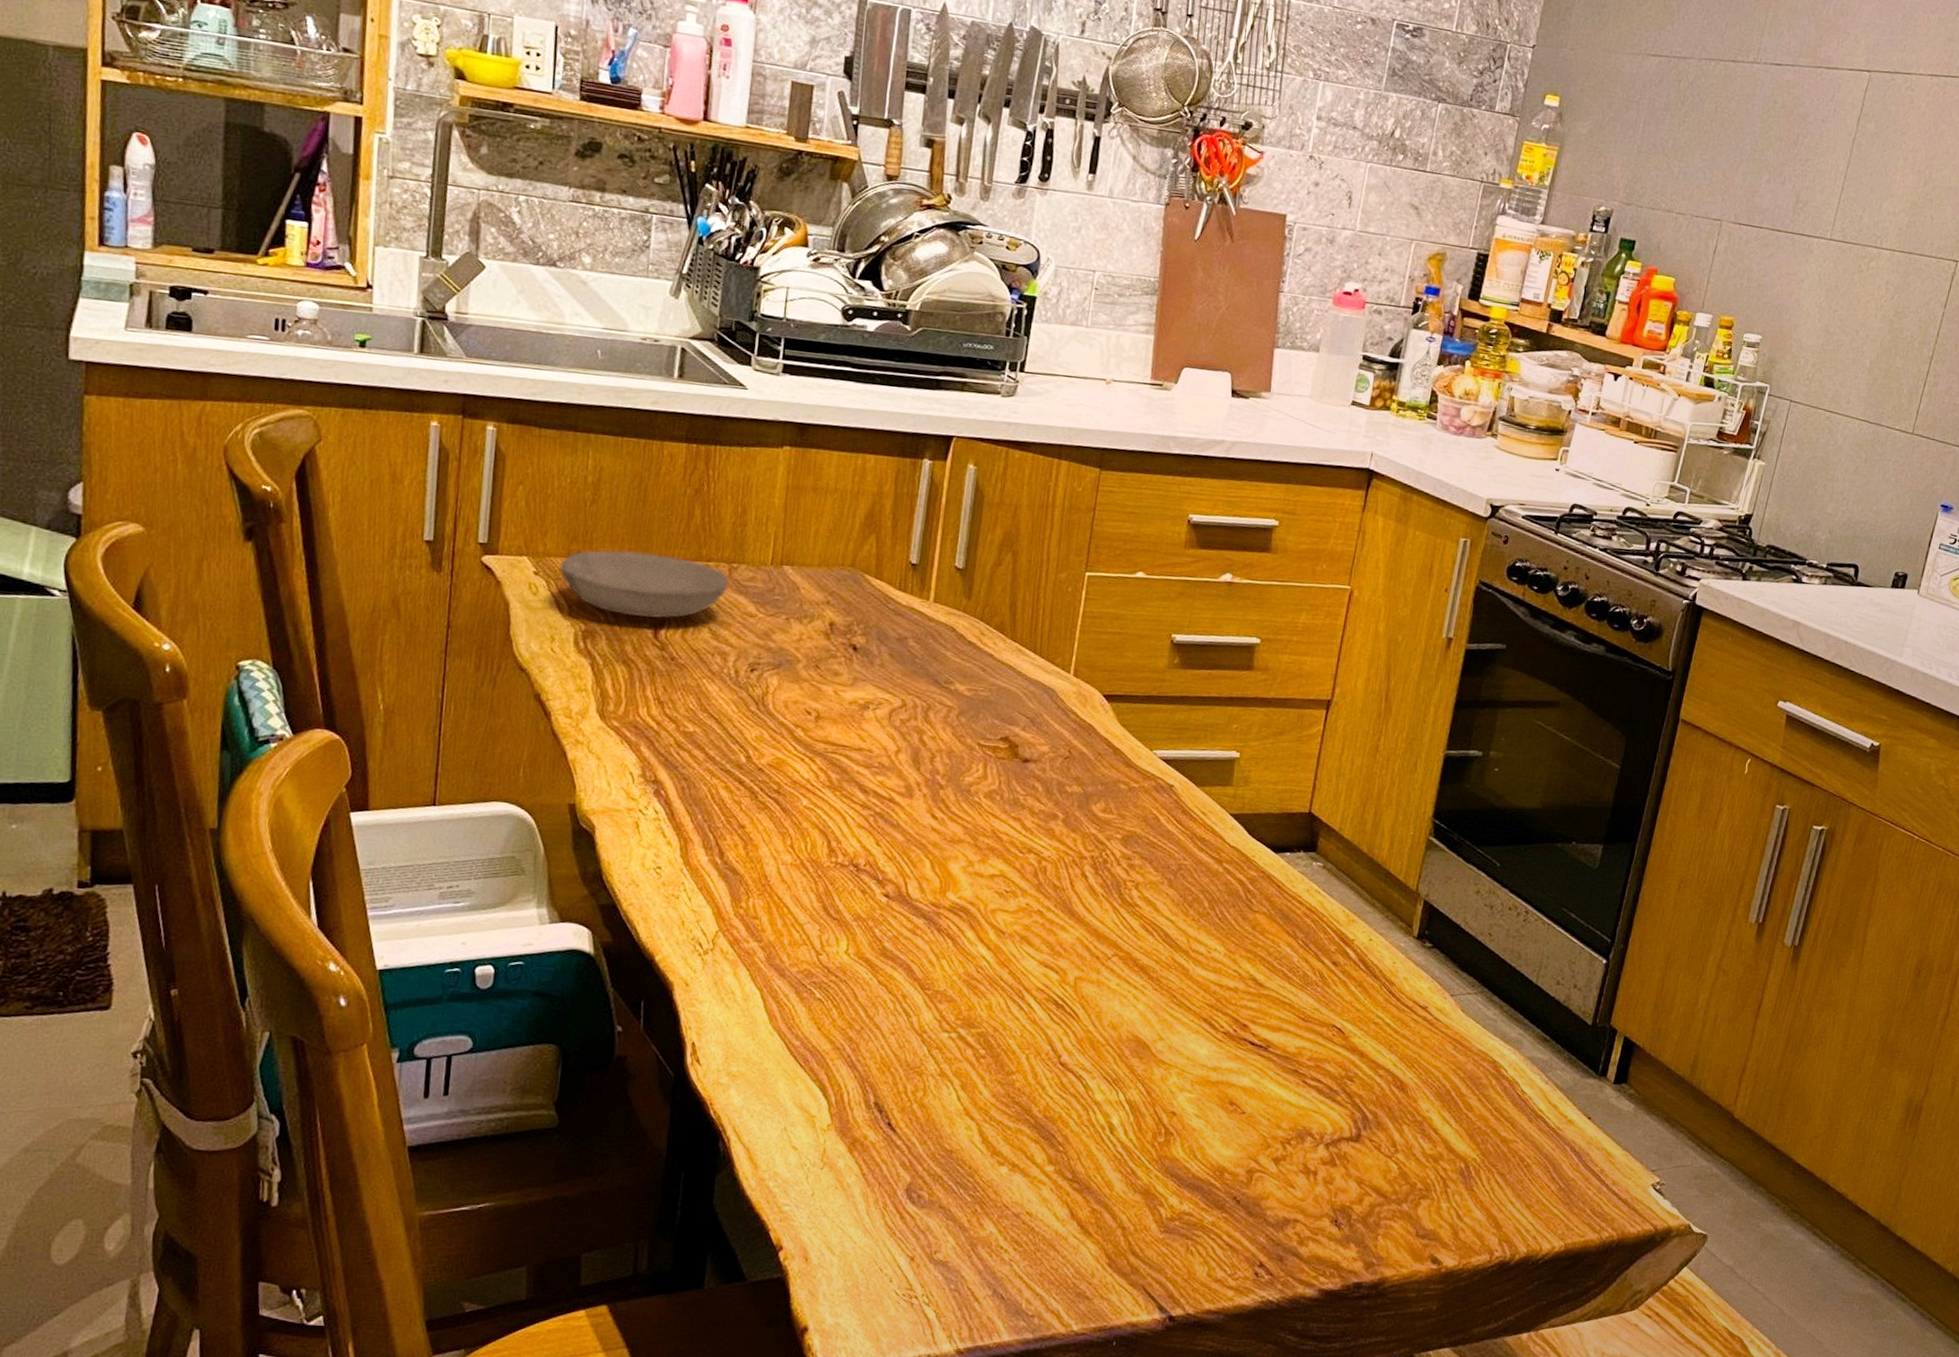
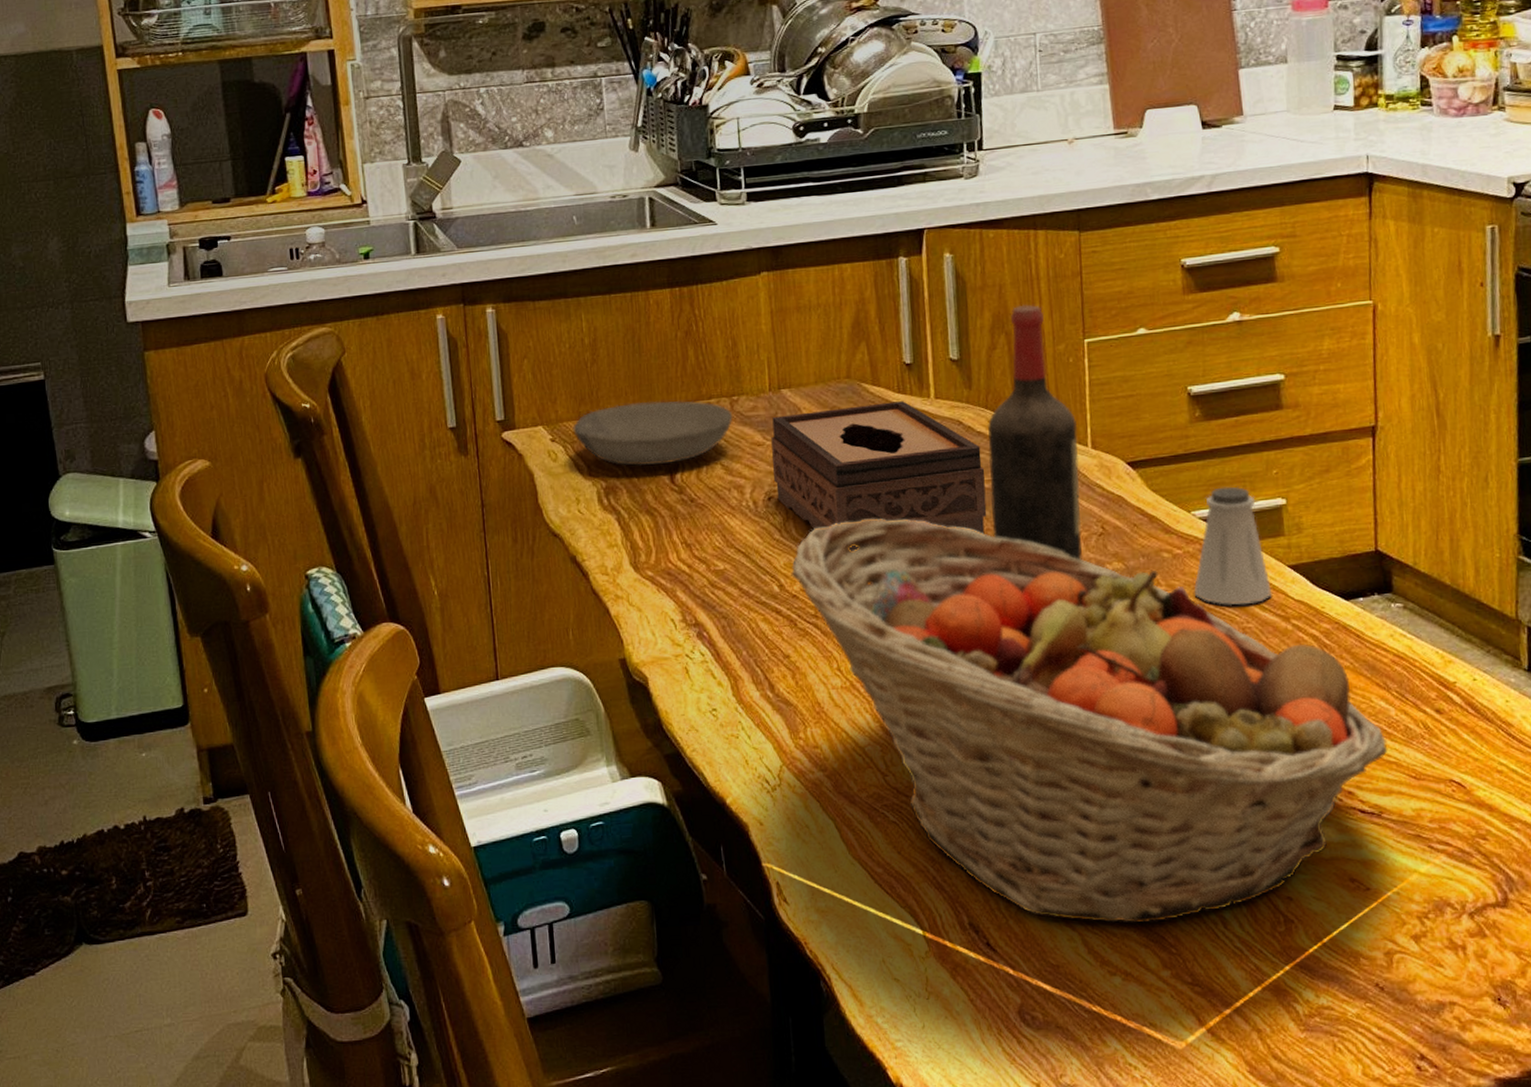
tissue box: none [759,591,969,740] -> present [771,401,987,551]
fruit basket: none [760,705,1285,1122] -> present [791,518,1388,924]
wine bottle: none [965,528,1064,778] -> present [987,304,1082,560]
saltshaker: none [1142,732,1213,844] -> present [1194,486,1272,606]

